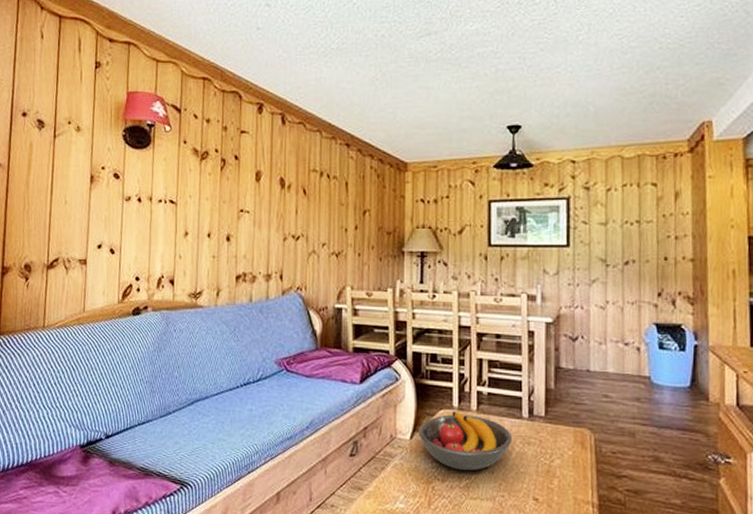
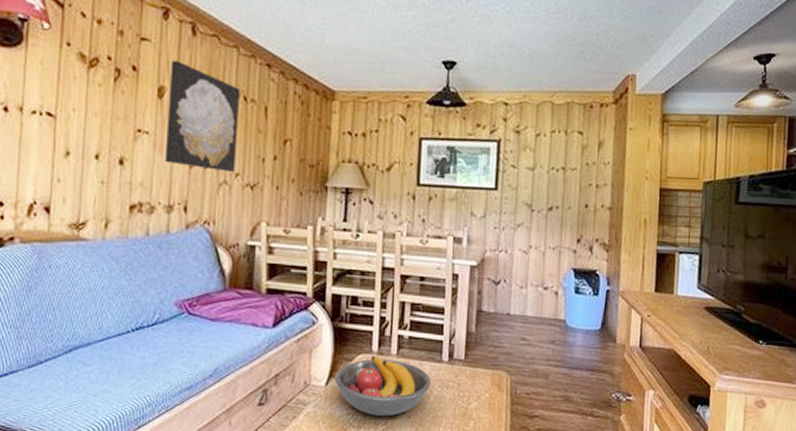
wall art: none [263,148,324,243] -> present [164,61,241,173]

